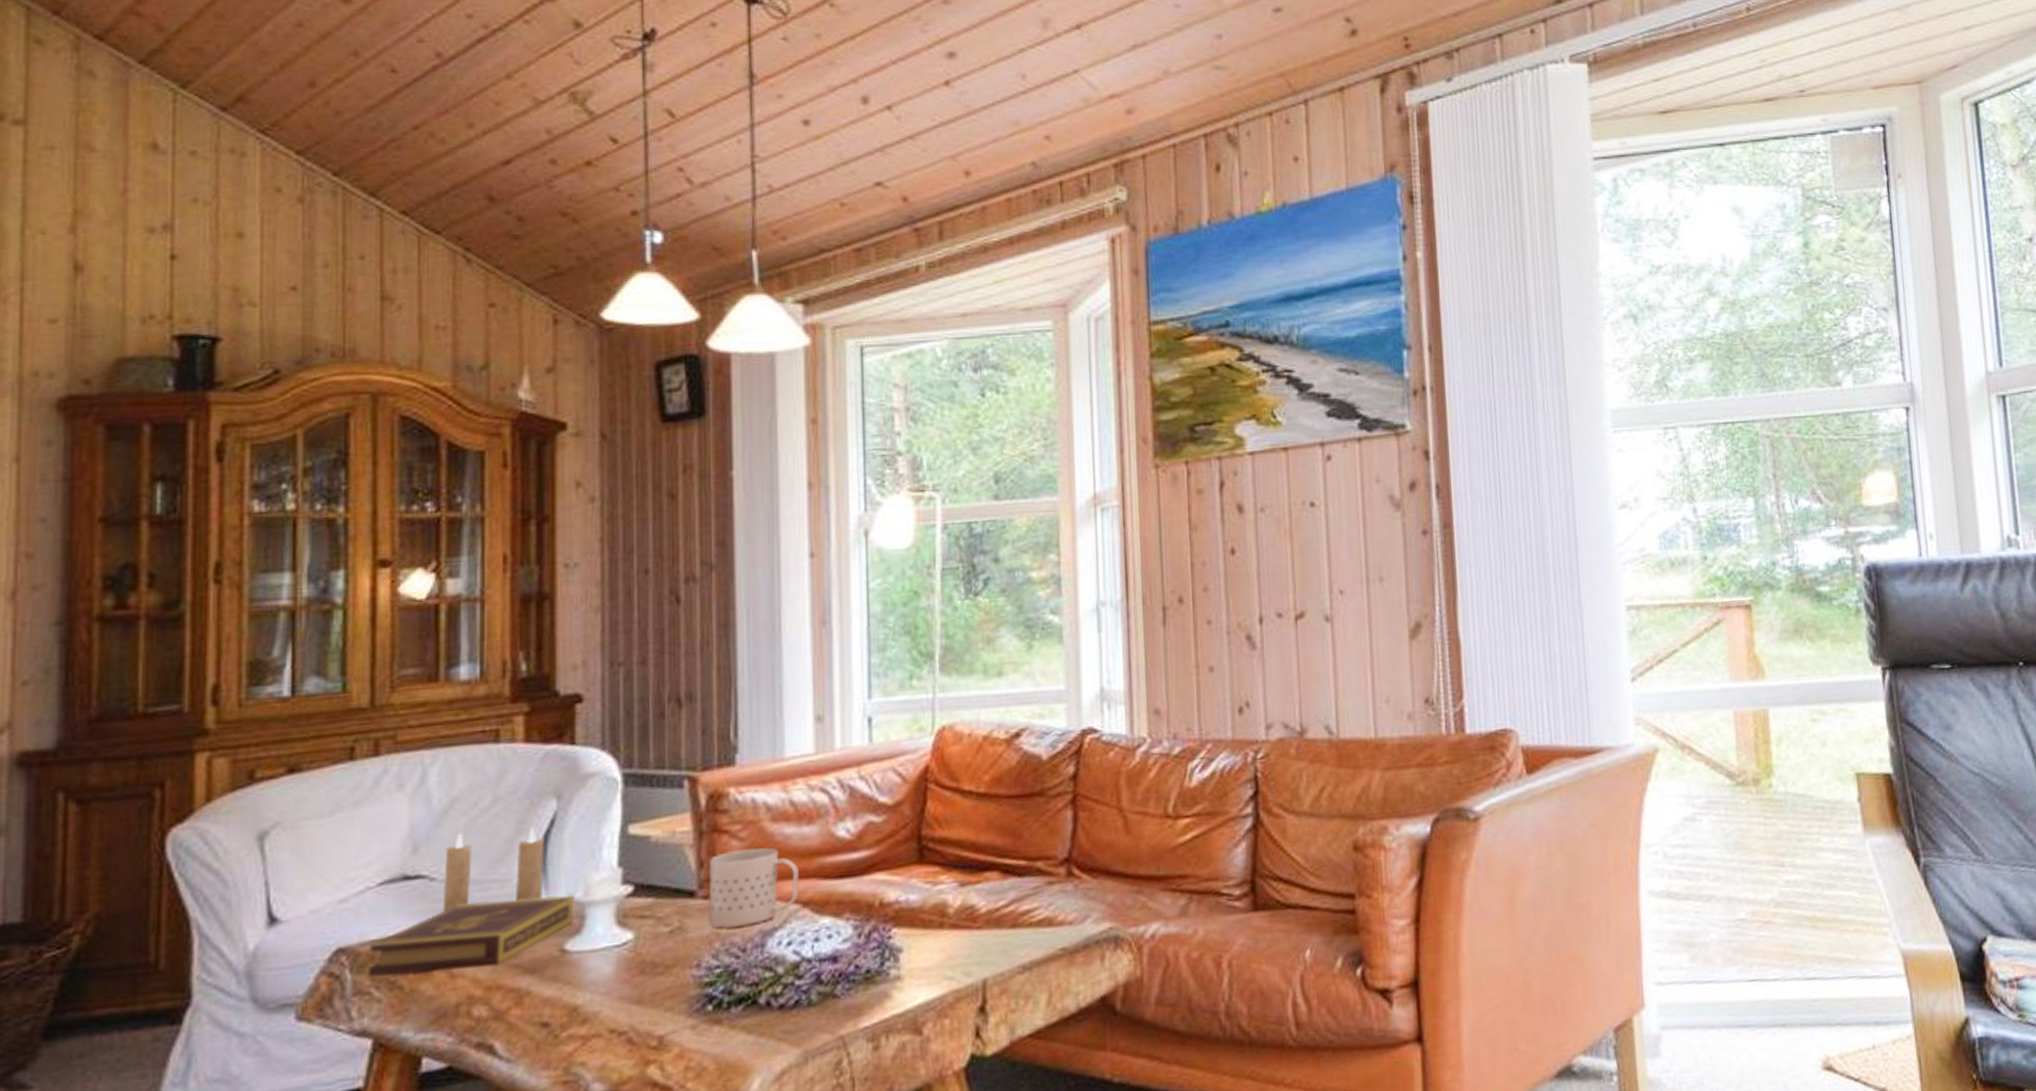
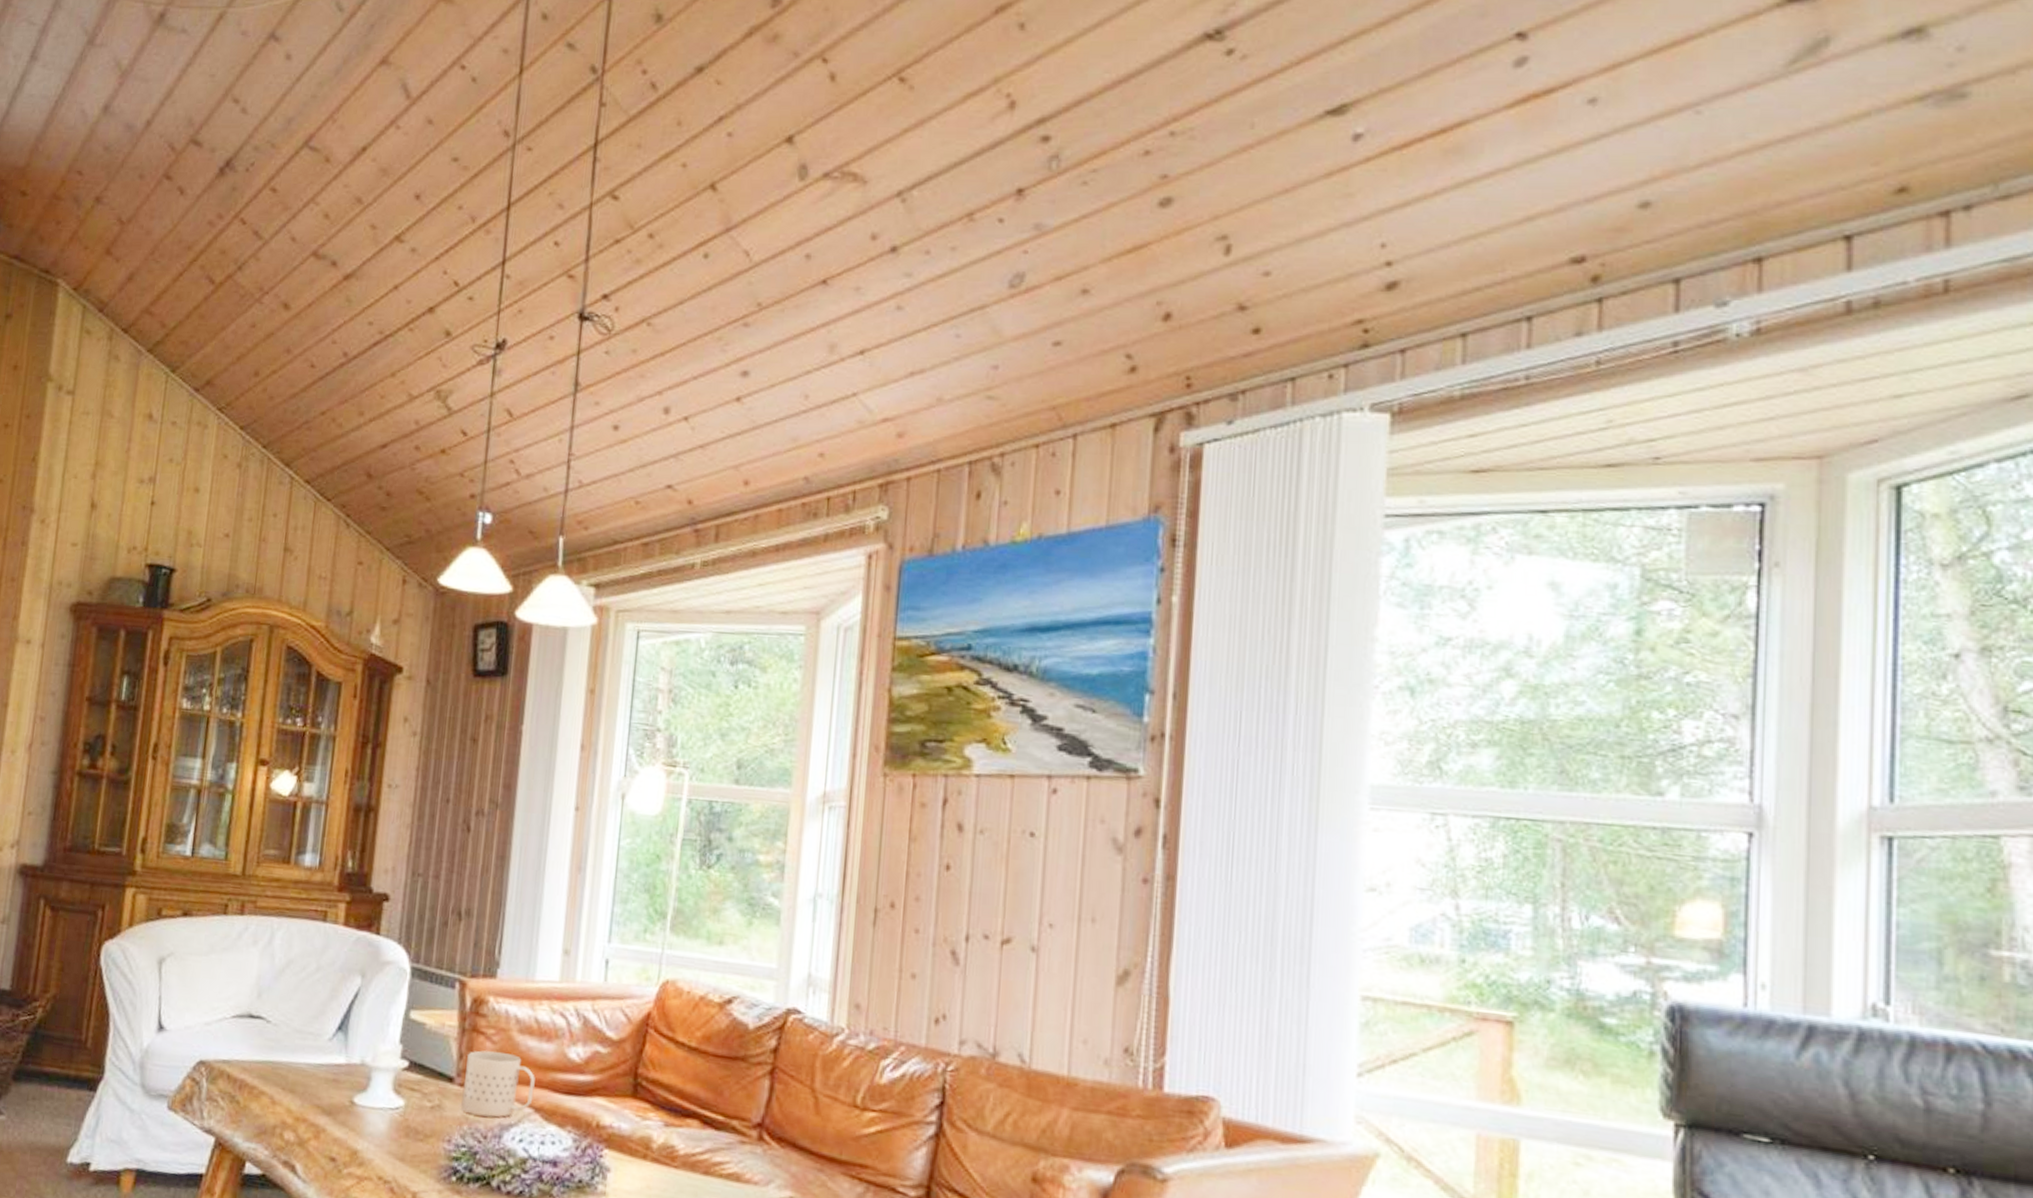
book: present [367,894,575,978] -> none [217,1046,365,1103]
candle: present [442,828,545,913] -> none [272,989,350,1057]

